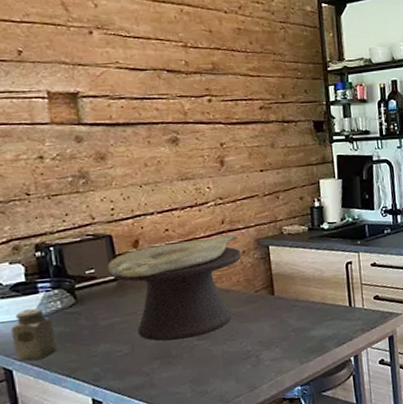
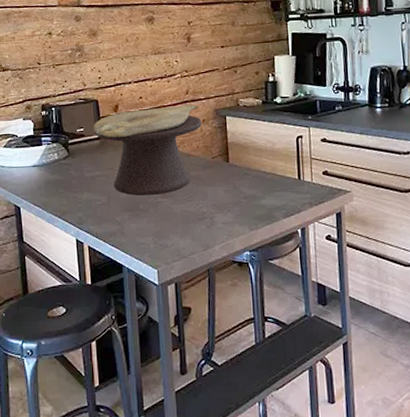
salt shaker: present [11,308,57,362] -> none [21,158,53,201]

